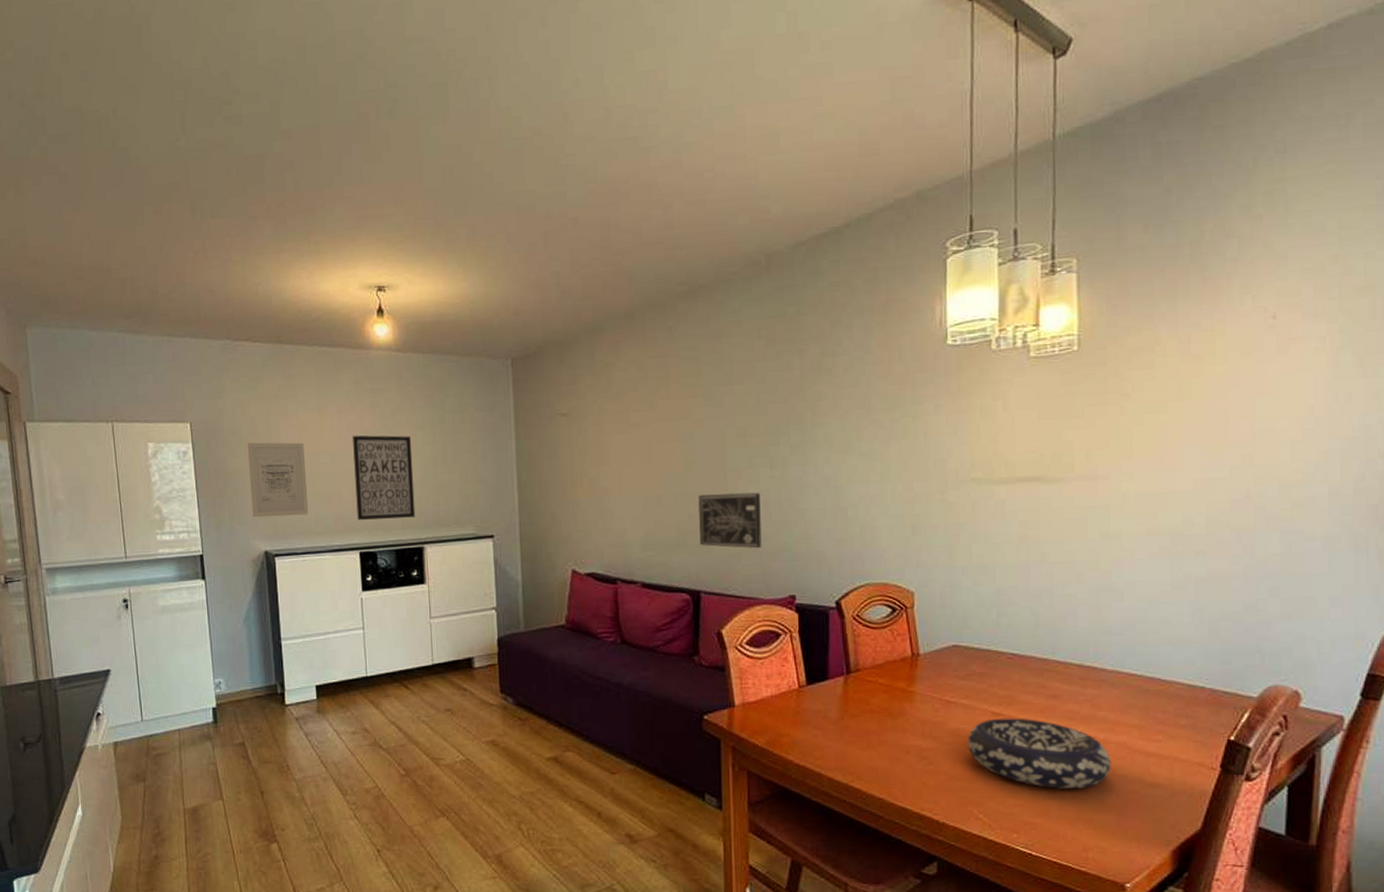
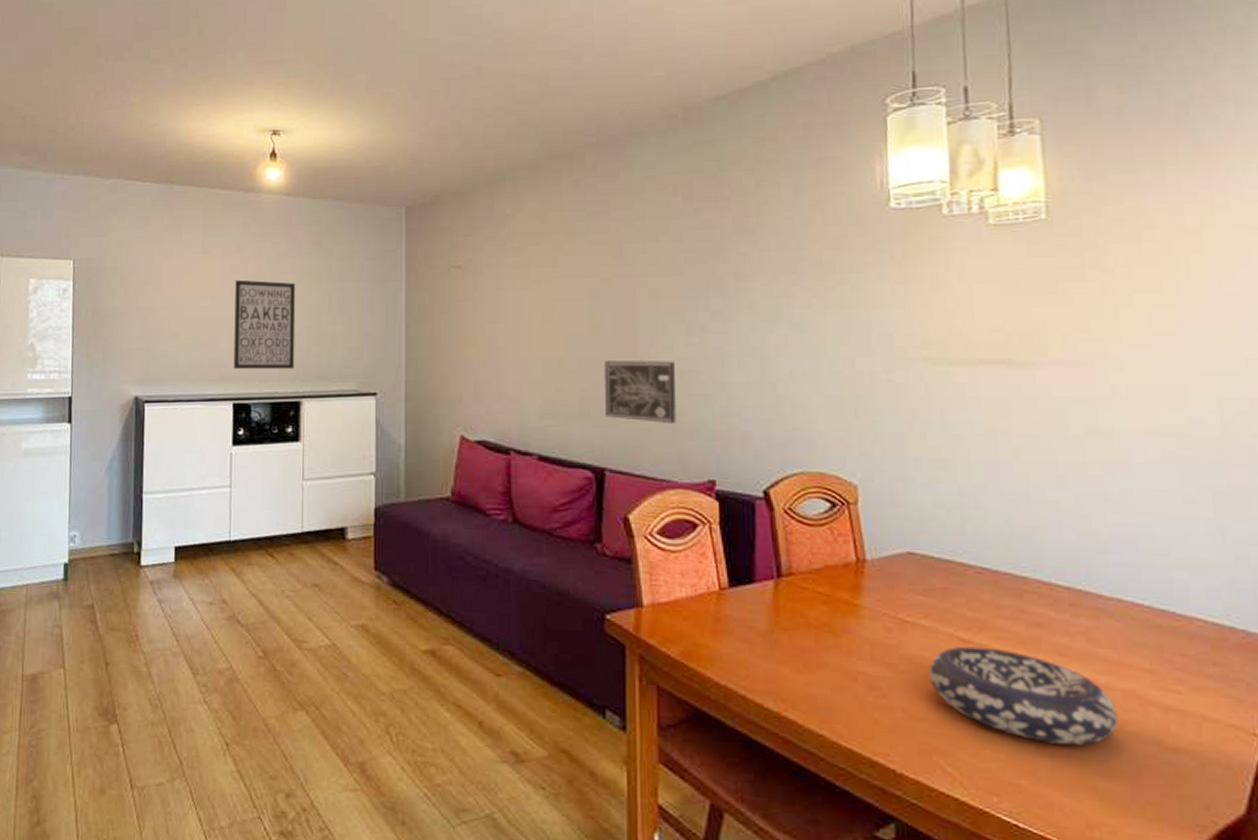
wall art: present [247,442,309,518] -> none [126,283,185,361]

